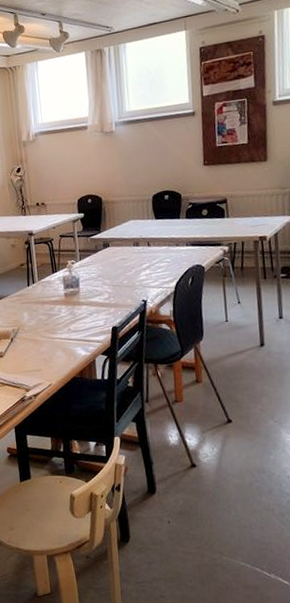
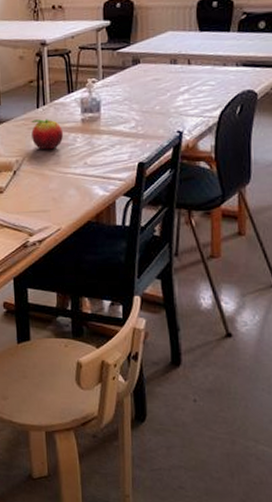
fruit: none [23,294,51,320] -> present [31,119,64,150]

